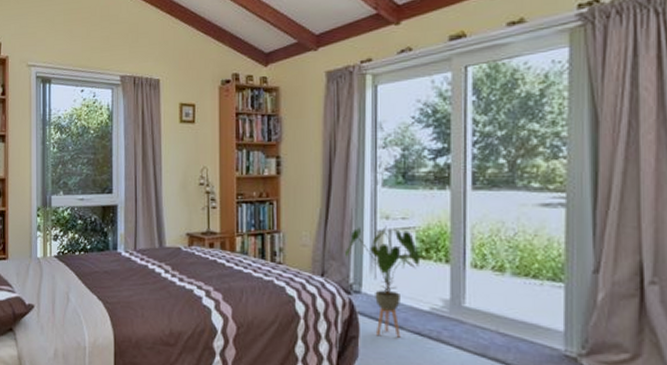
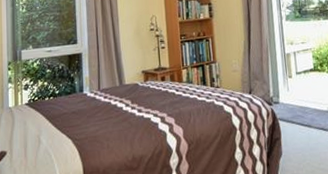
house plant: present [345,226,421,338] -> none [265,50,318,135]

